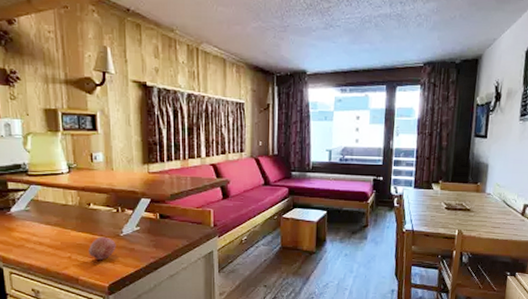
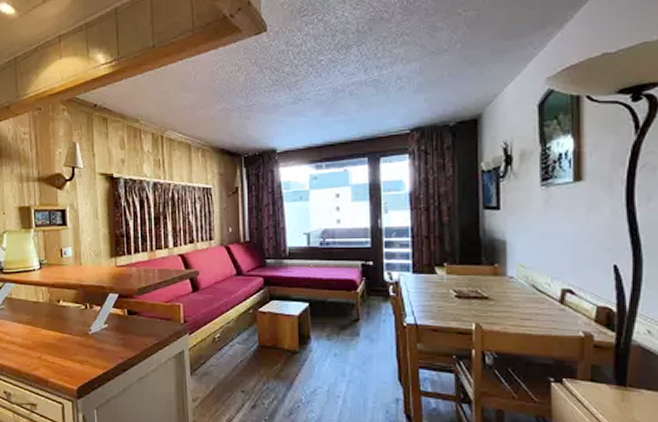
fruit: present [89,236,116,260] -> none [58,335,85,360]

